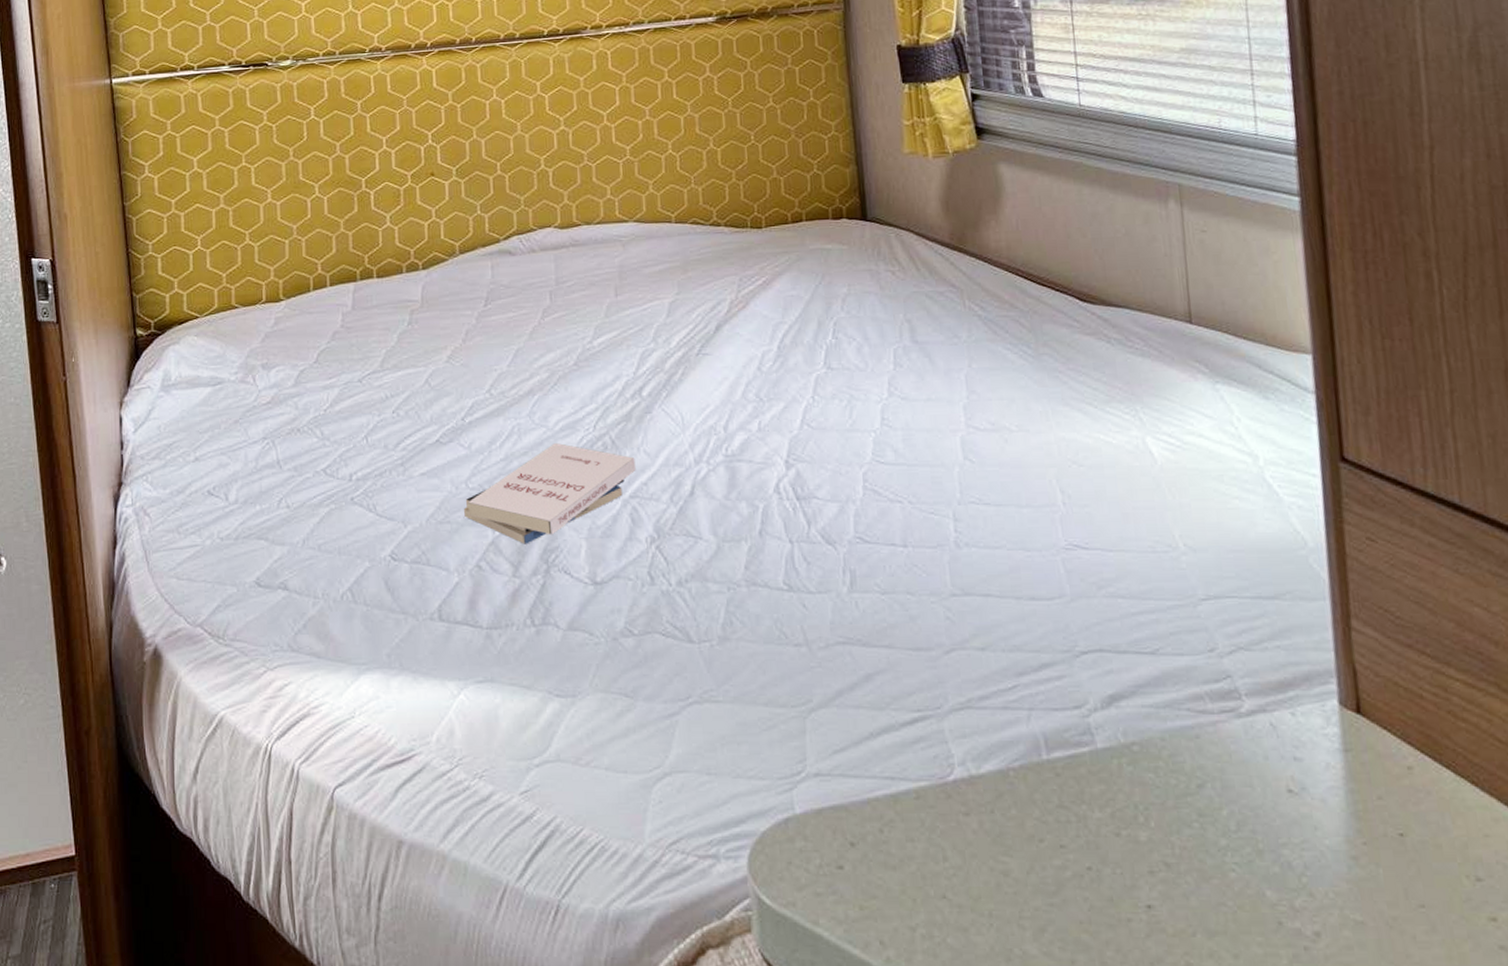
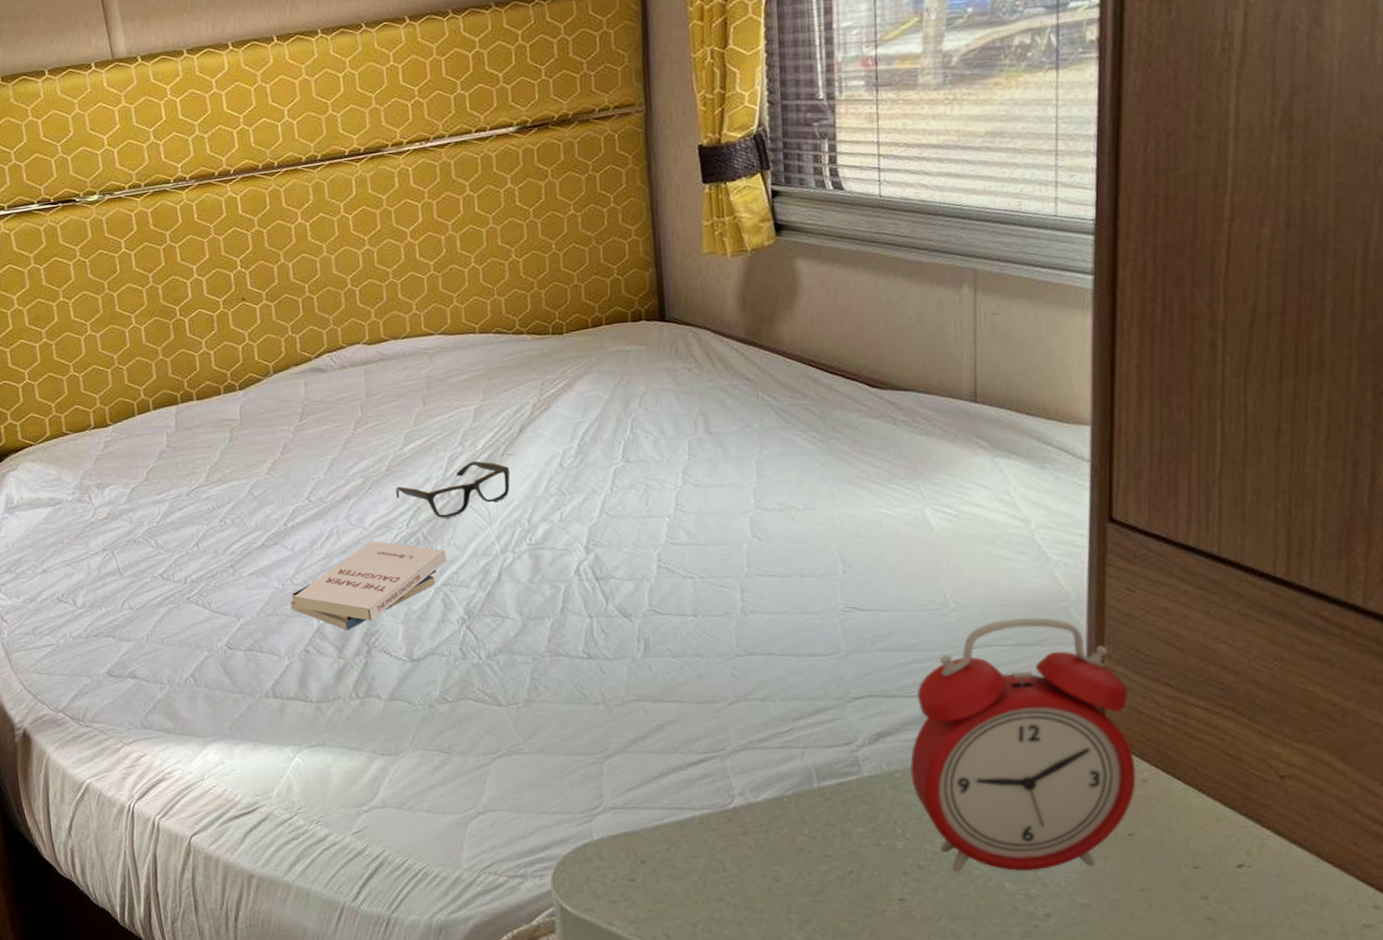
eyeglasses: none [582,359,706,421] -> present [395,460,510,518]
alarm clock: none [1148,565,1401,875] -> present [909,617,1136,873]

